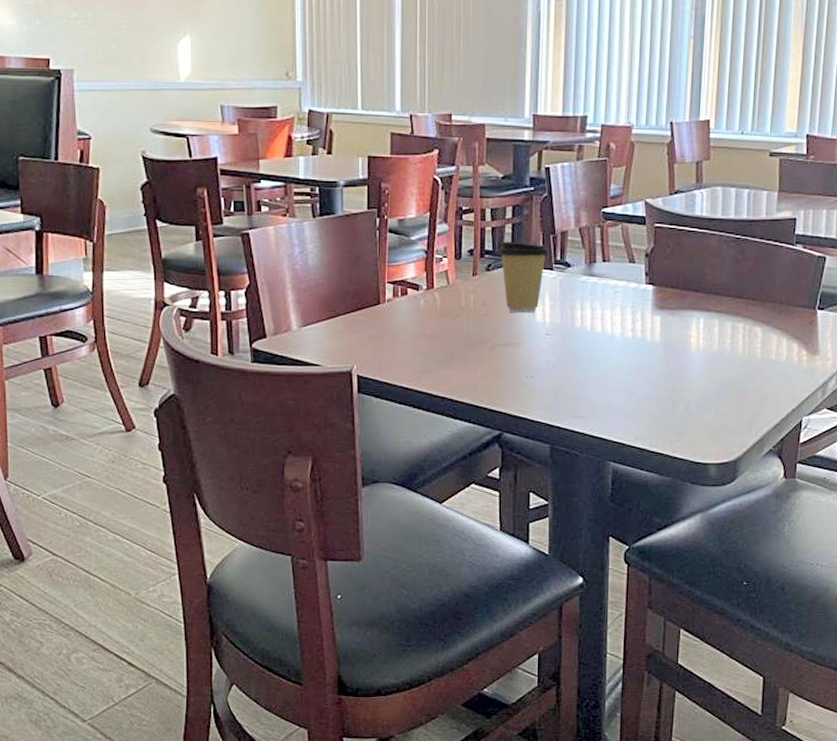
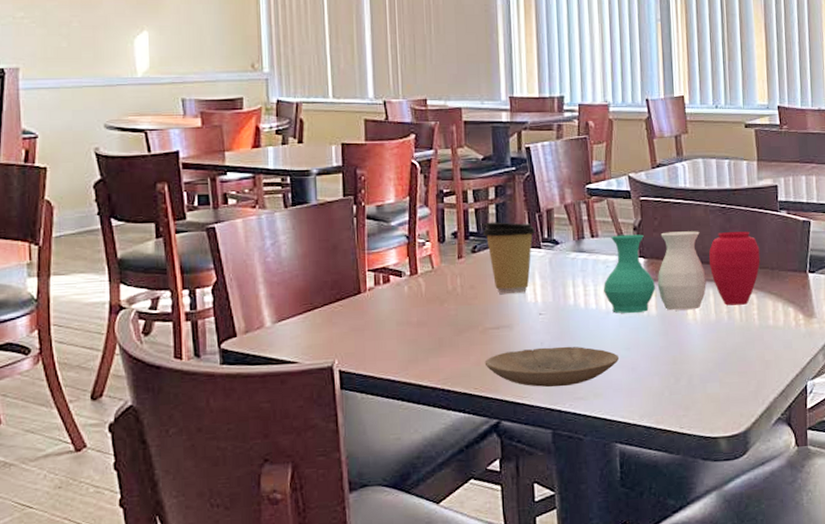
plate: none [491,366,619,405] -> present [484,346,619,387]
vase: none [611,260,771,339] -> present [603,231,761,313]

